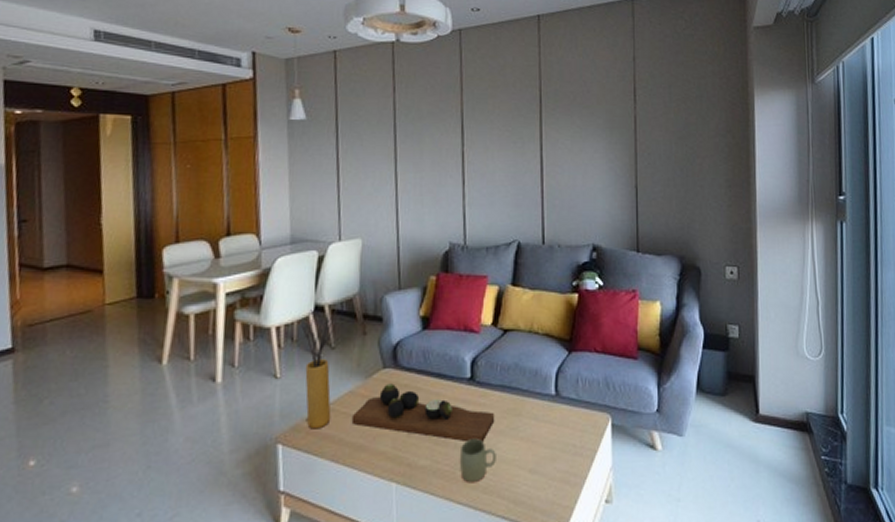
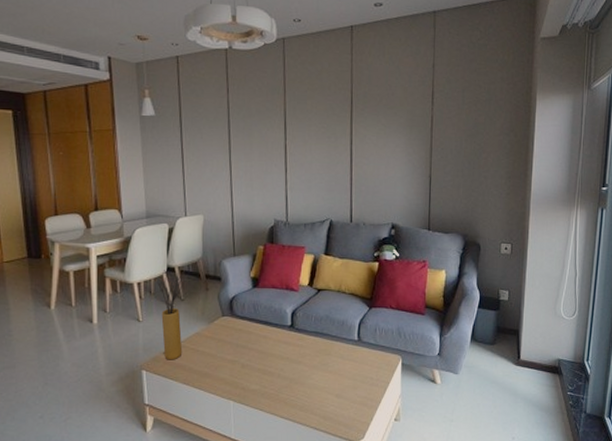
decorative tray: present [351,383,495,442] -> none [198,328,310,374]
mug: present [459,439,496,483] -> none [281,371,311,403]

